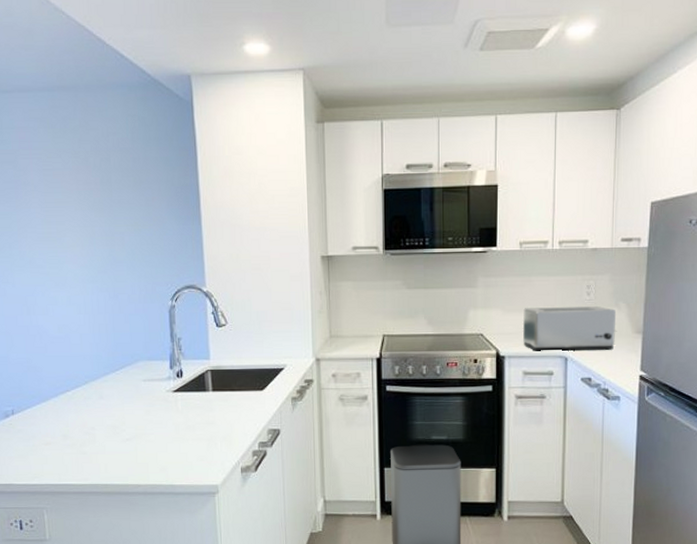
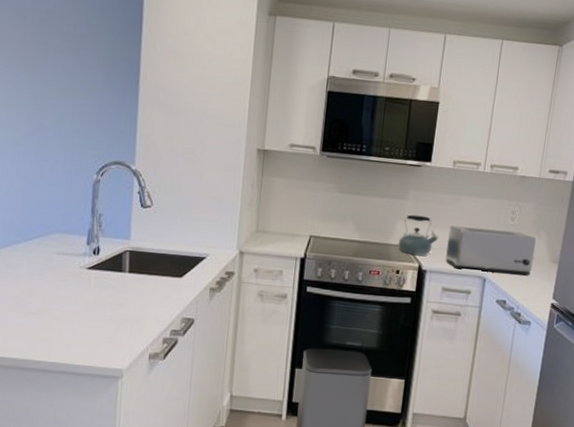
kettle: none [473,301,514,343] -> present [398,214,439,257]

